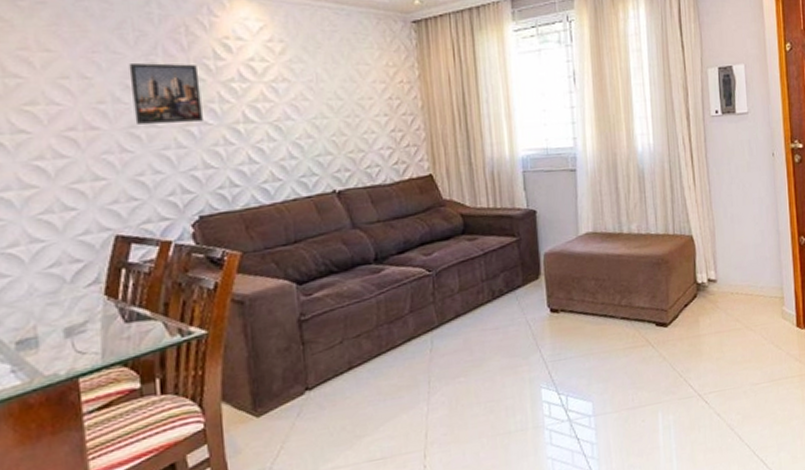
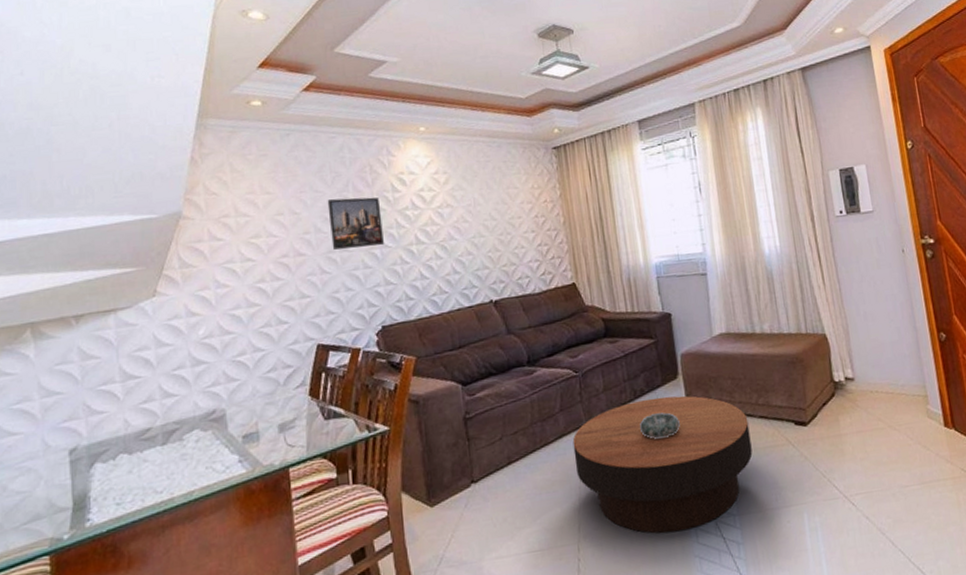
coffee table: none [422,296,612,437] -> present [572,395,753,534]
decorative bowl: none [496,314,539,342] -> present [639,412,680,439]

